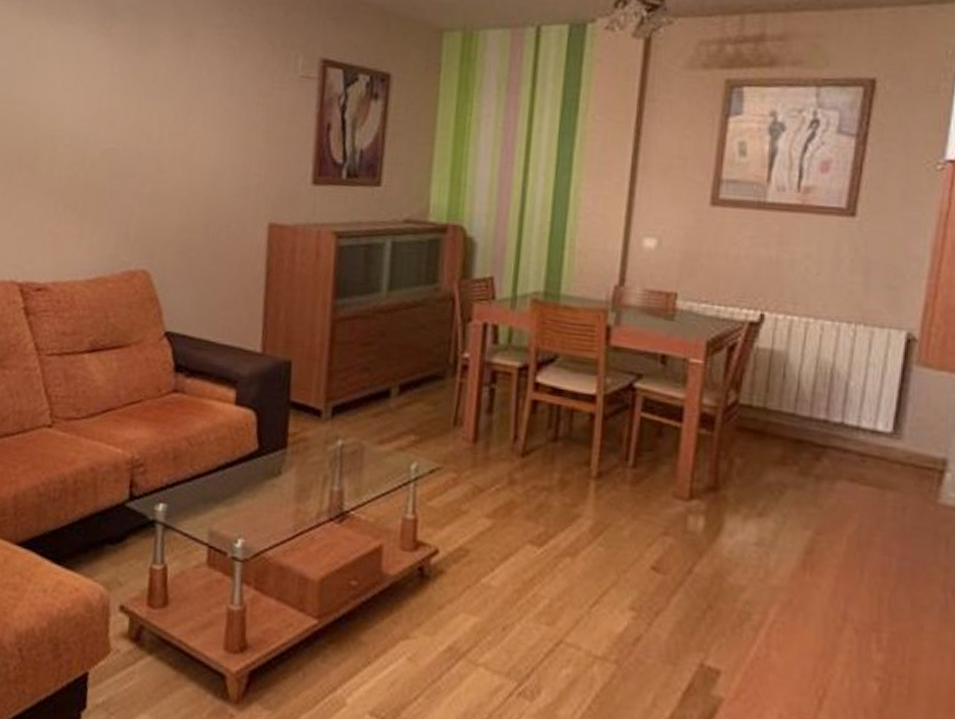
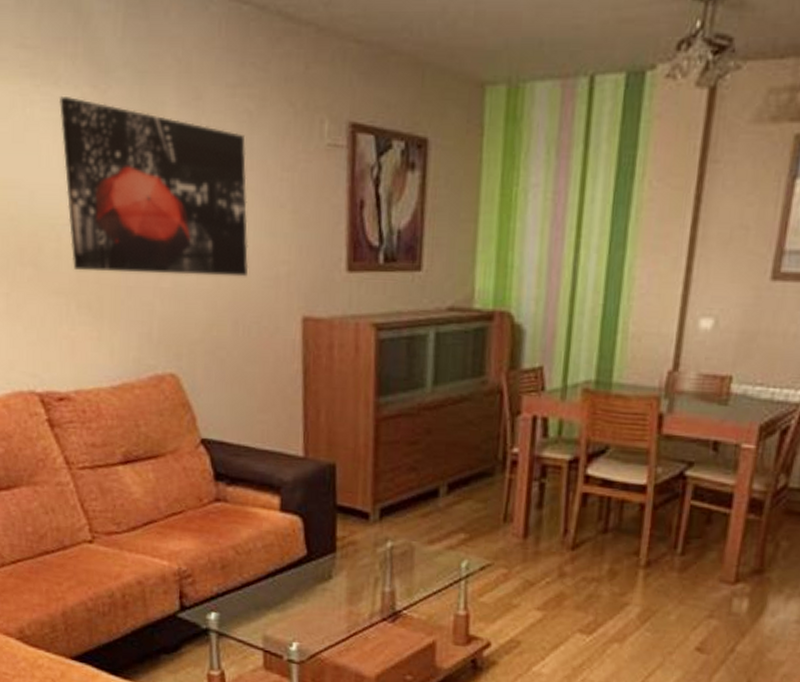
wall art: none [64,31,228,186] -> present [60,97,249,277]

